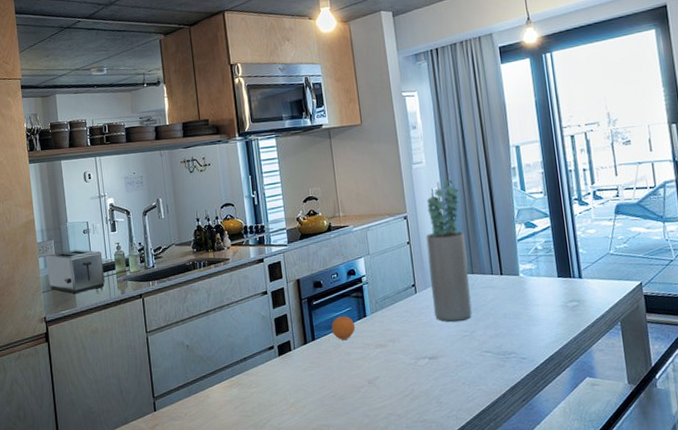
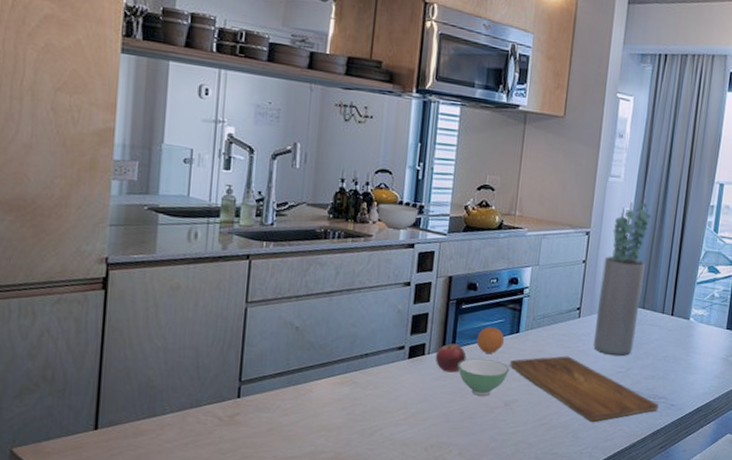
toaster: present [46,249,105,295] -> none [121,179,205,238]
bowl: none [228,228,261,250] -> present [377,203,419,230]
fruit: none [300,336,327,362] -> present [435,343,467,373]
bowl: none [320,344,366,379] -> present [457,358,510,396]
cutting board: none [364,329,511,386] -> present [510,356,659,422]

